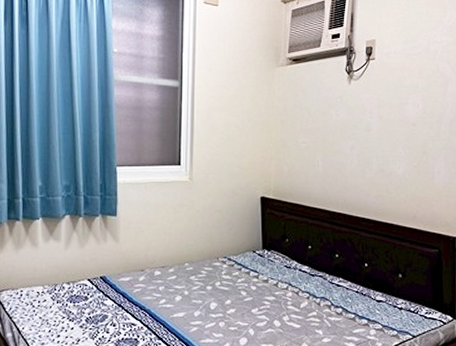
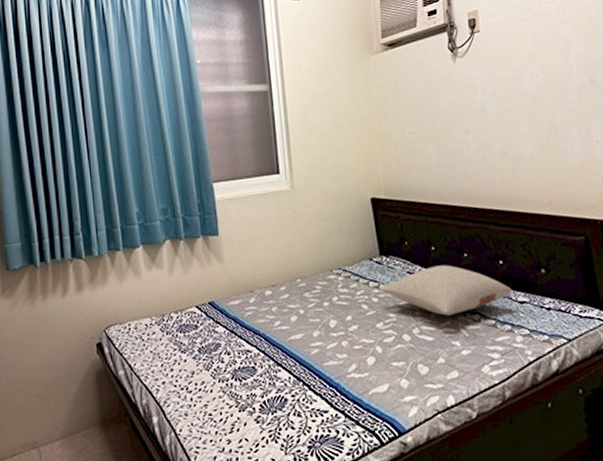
pillow: none [259,263,373,307] -> present [380,265,513,316]

